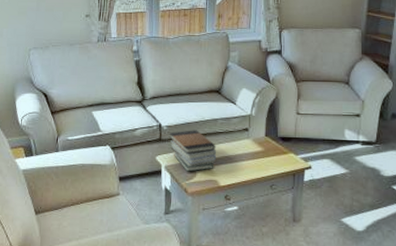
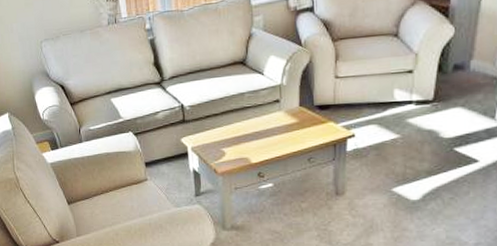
book stack: present [169,130,217,172] -> none [193,107,246,152]

